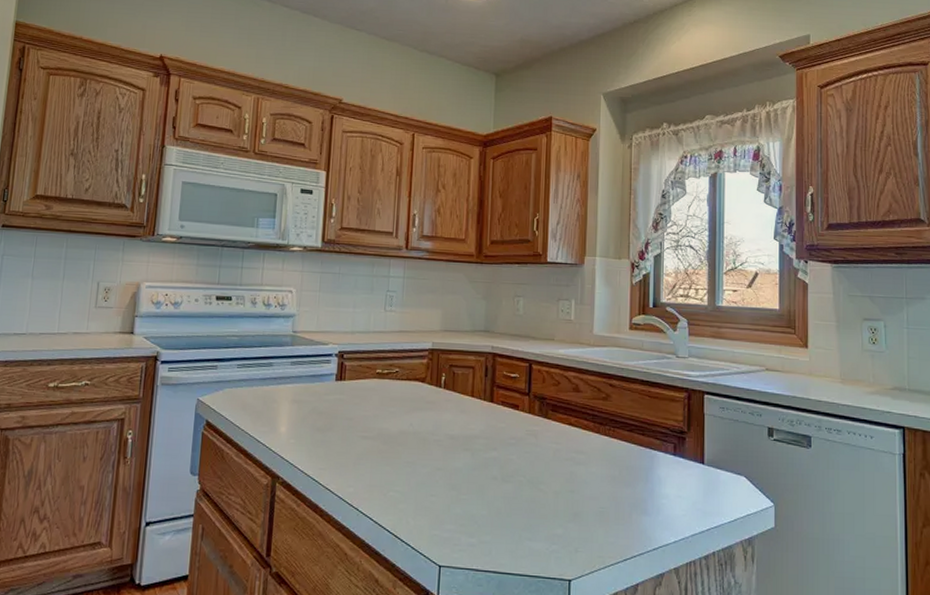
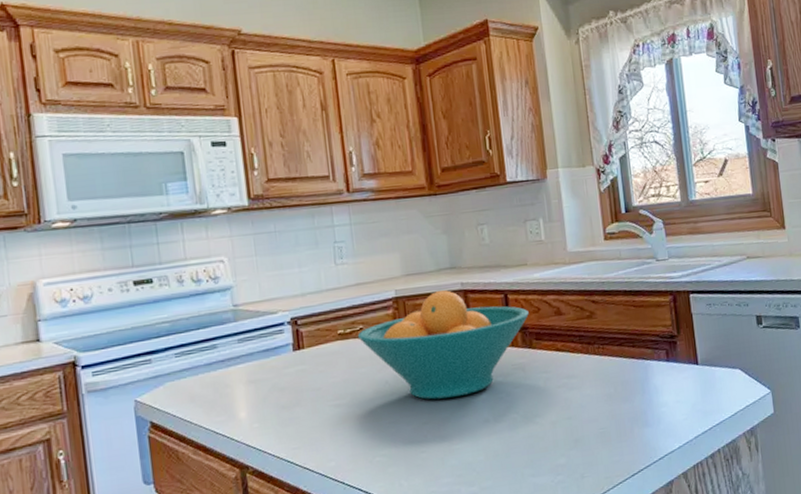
fruit bowl: none [392,350,549,451] -> present [357,290,529,400]

